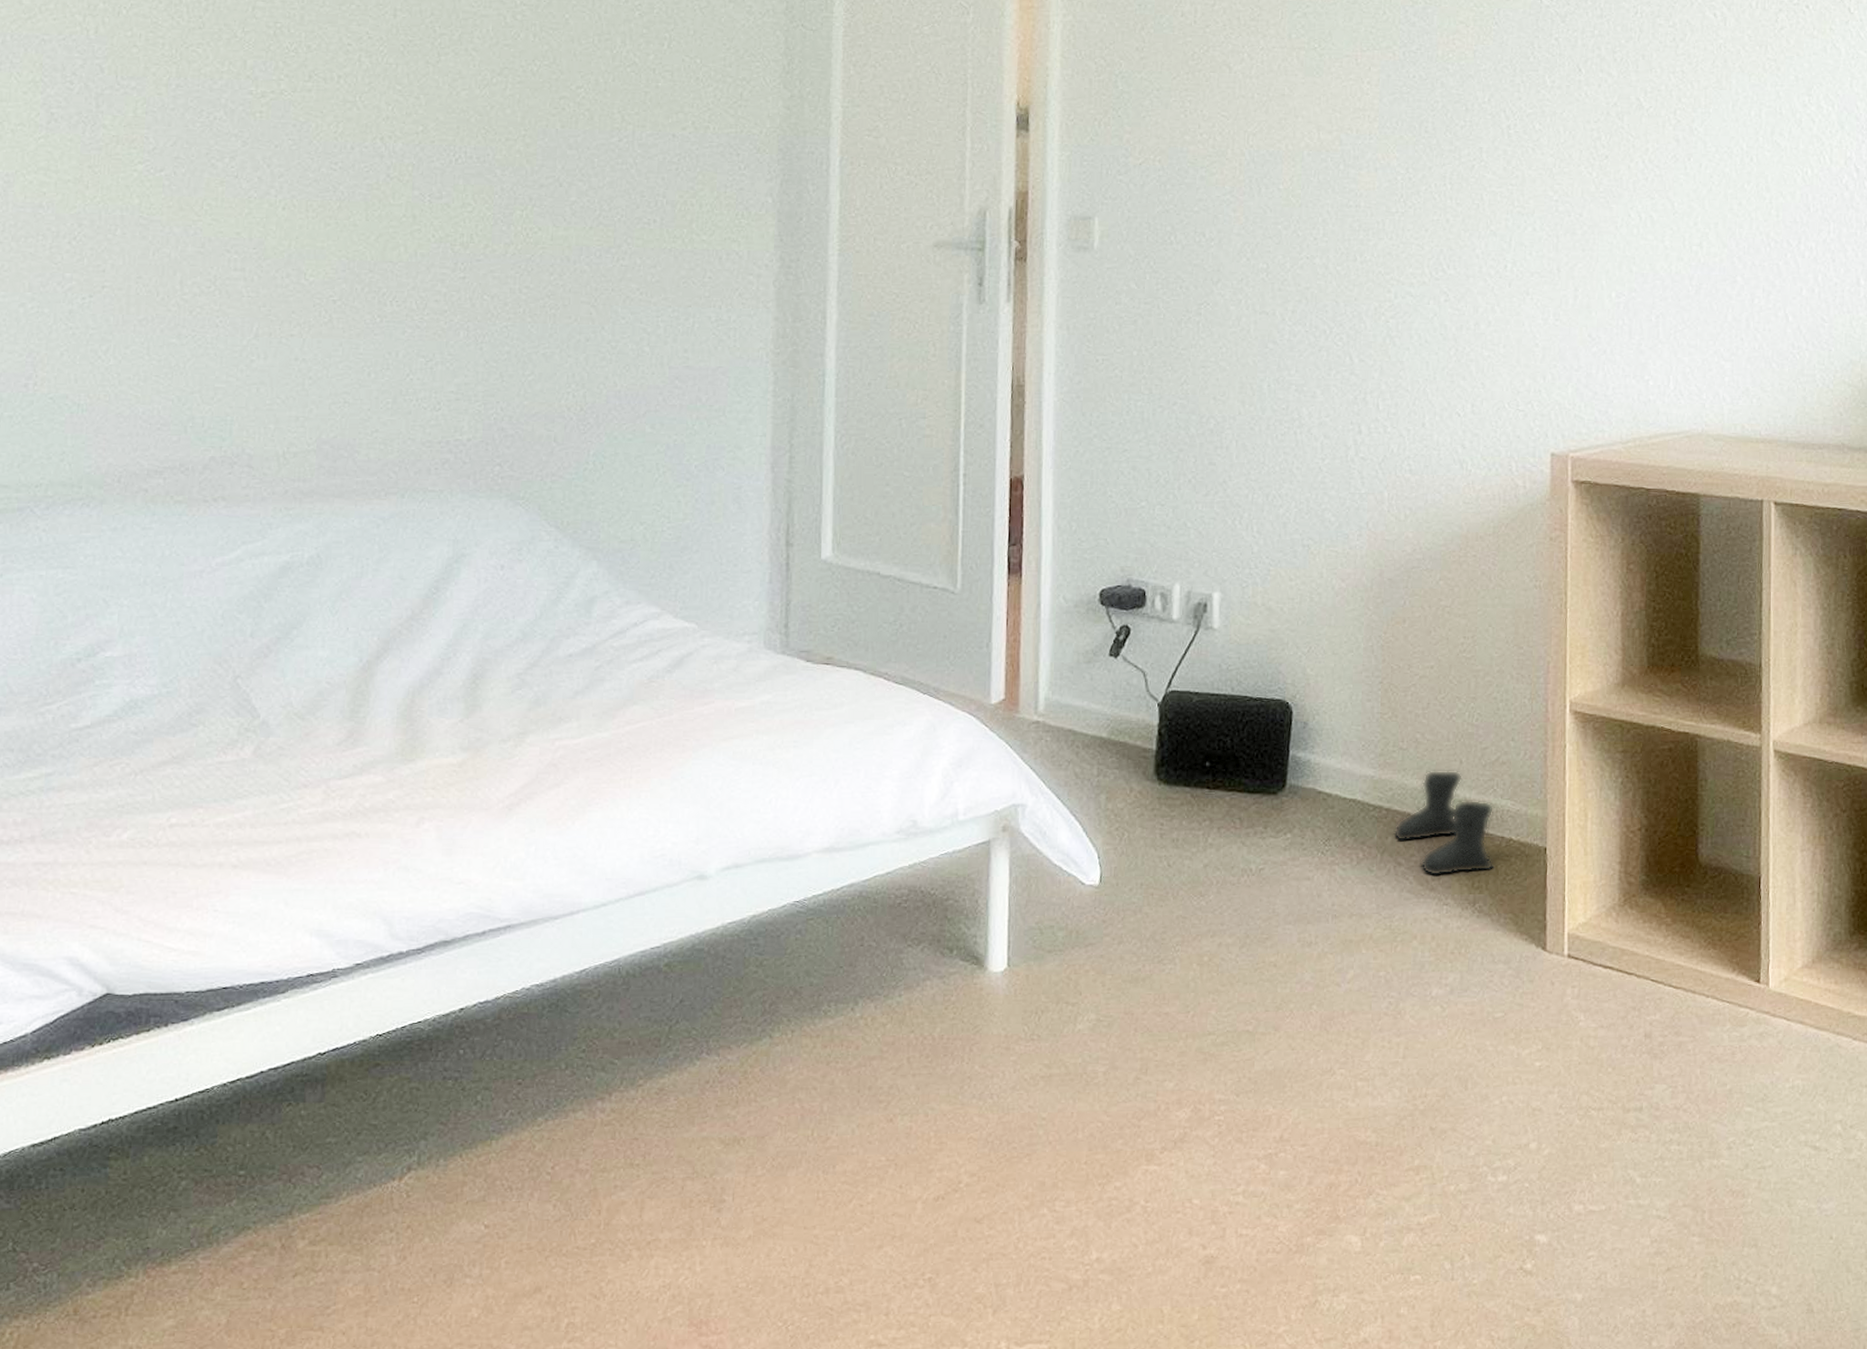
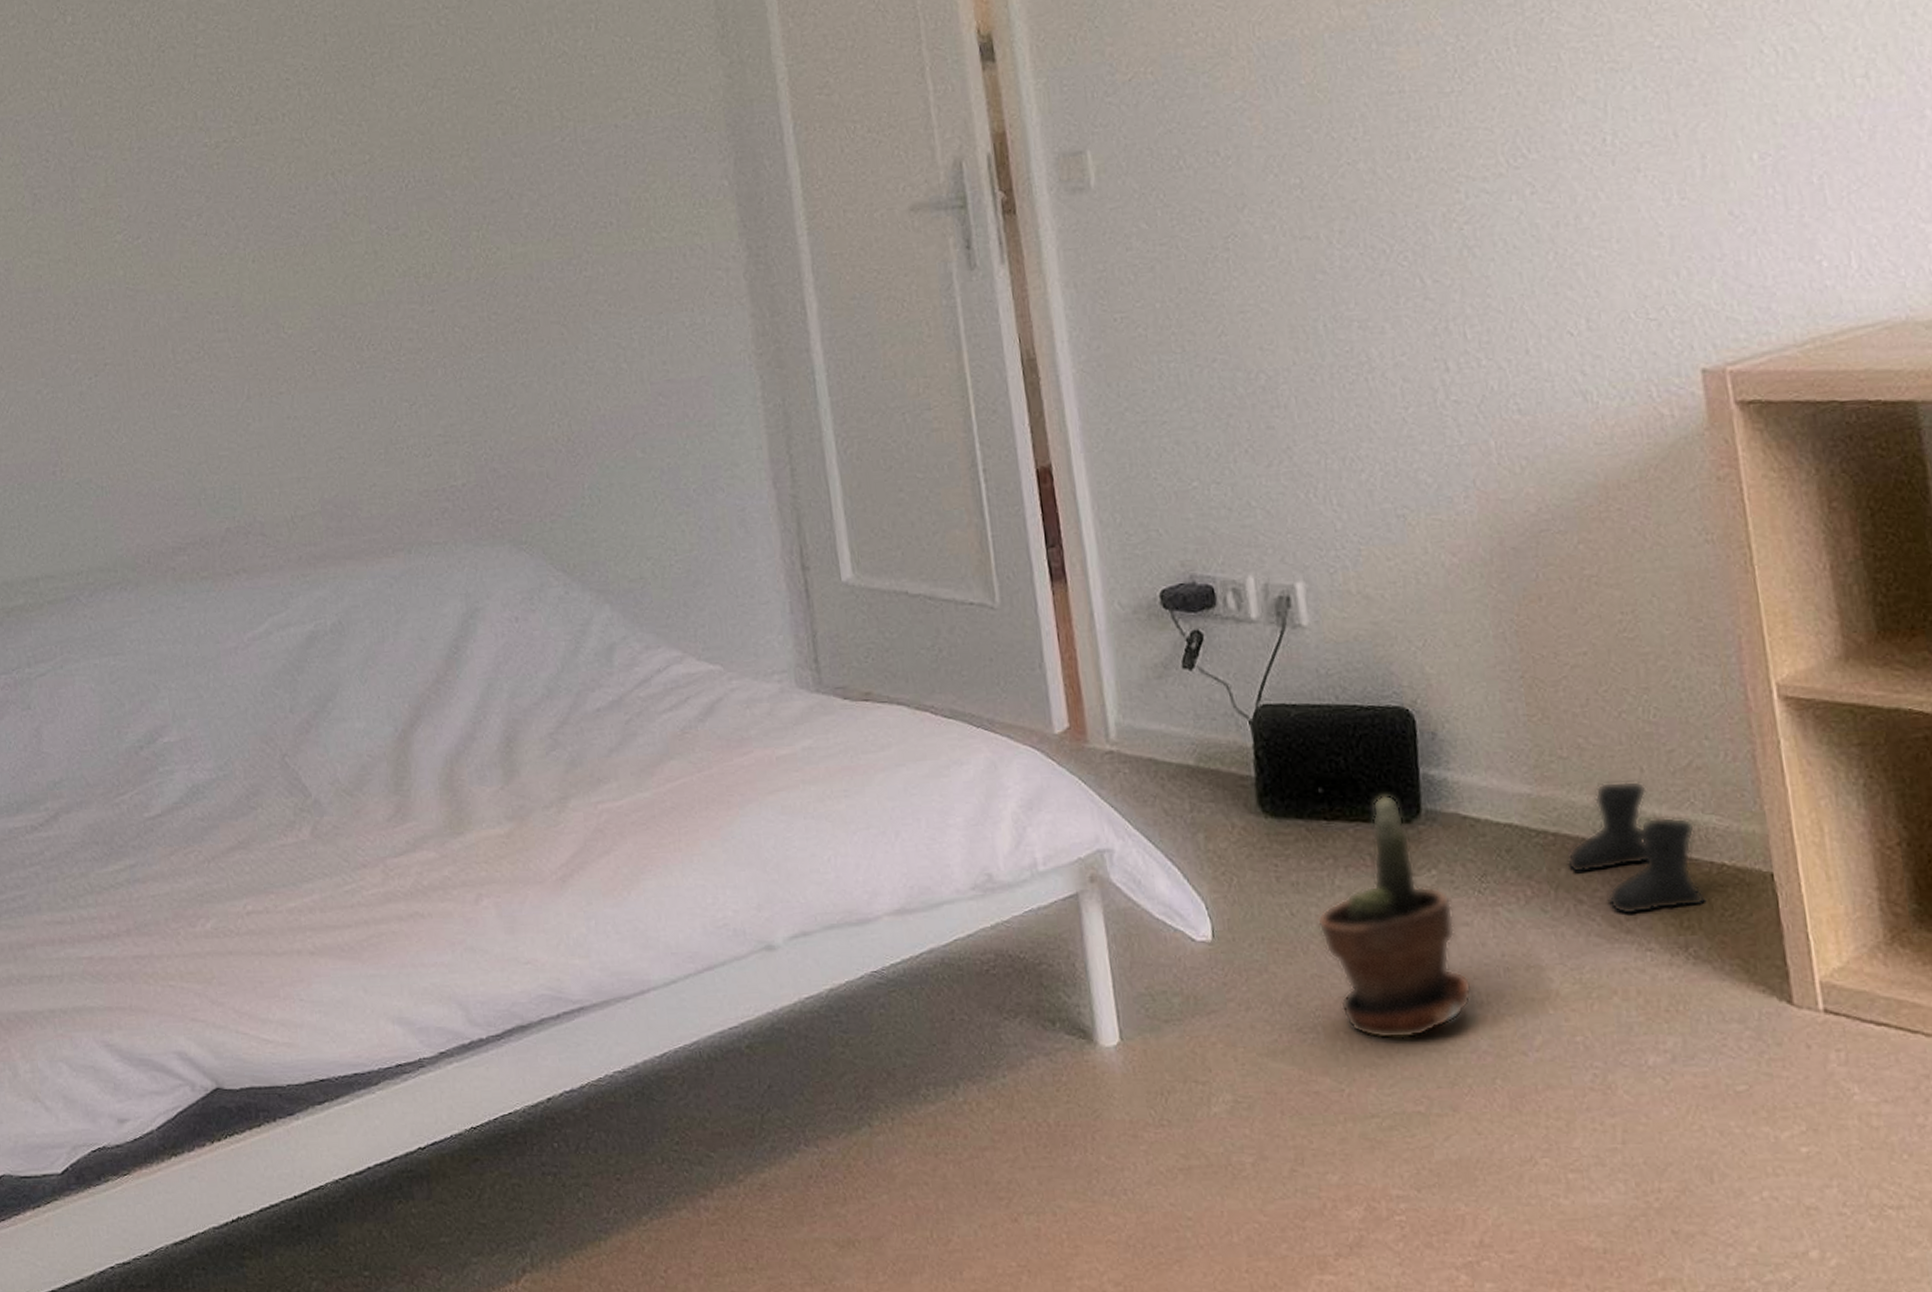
potted plant: none [1188,771,1305,971] -> present [1316,795,1473,1040]

